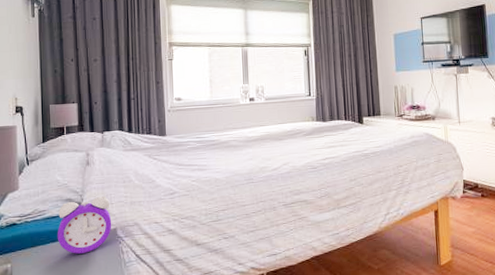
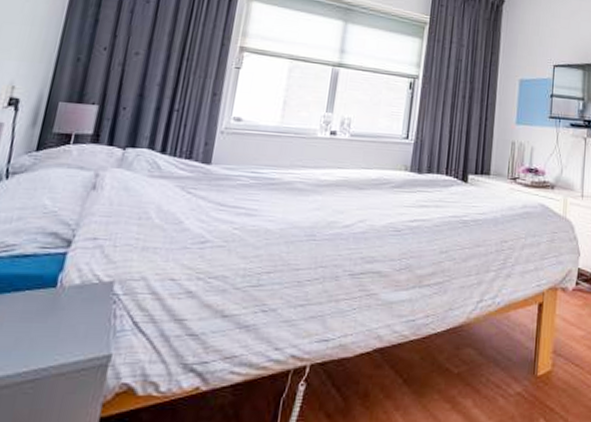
alarm clock: present [57,195,112,254] -> none [23,234,113,312]

